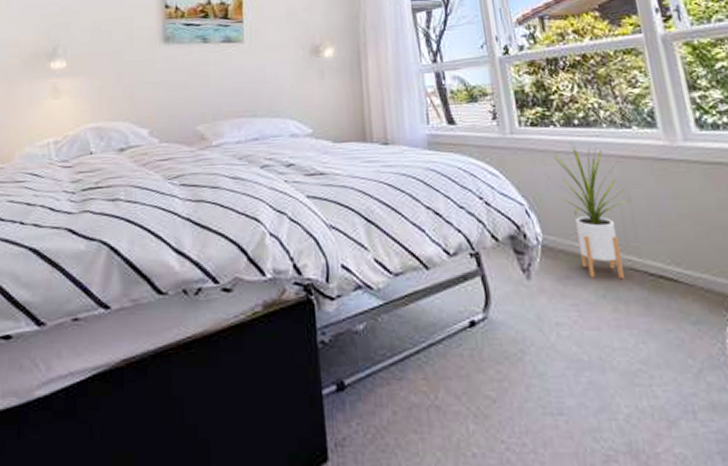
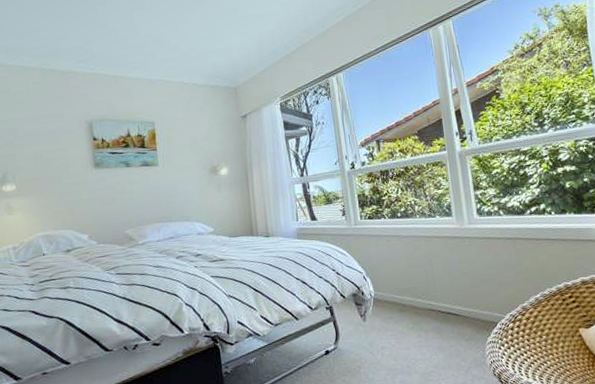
house plant: present [547,142,632,280] -> none [378,229,433,317]

